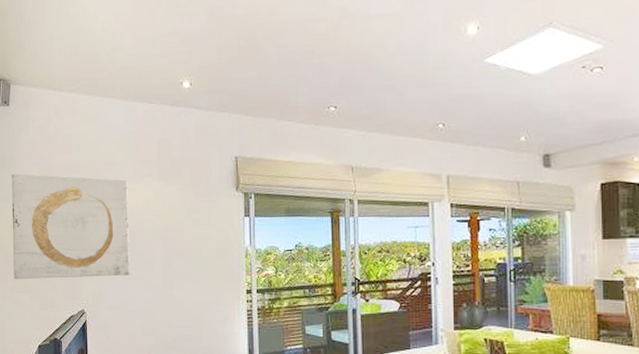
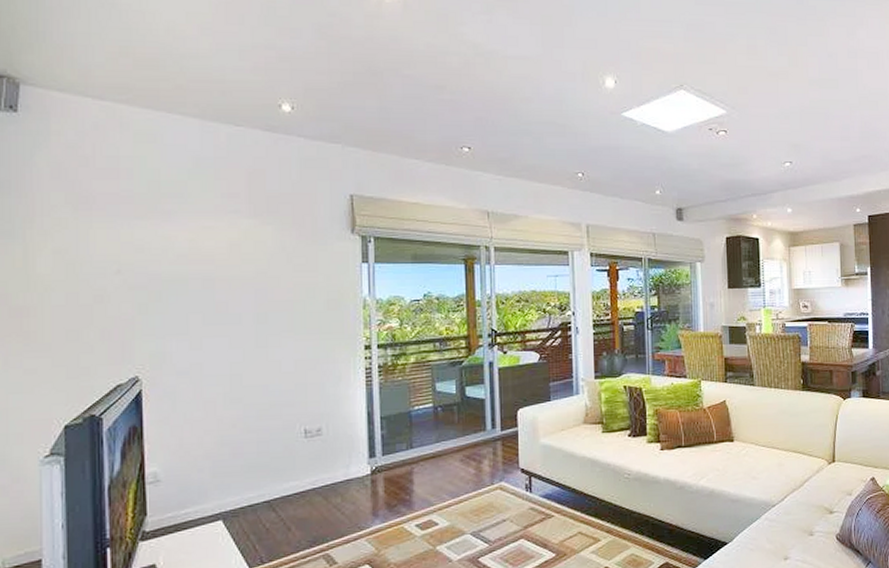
wall art: present [11,173,130,280] -> none [20,202,207,342]

